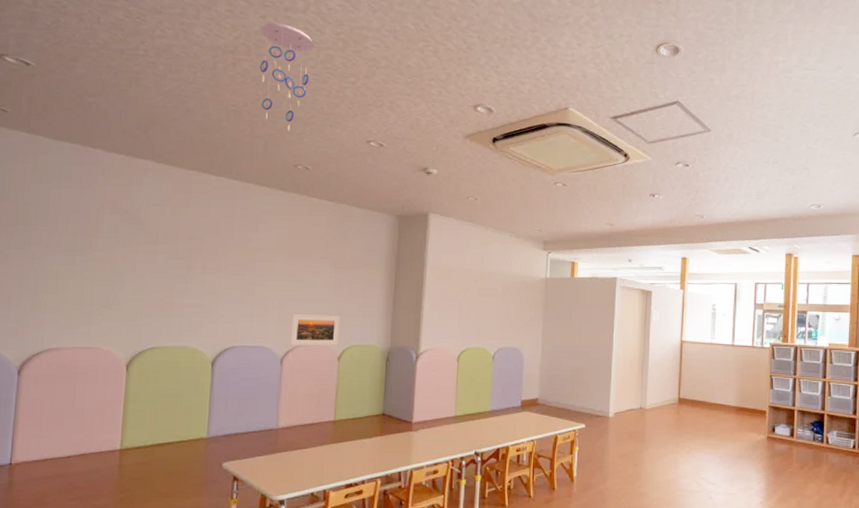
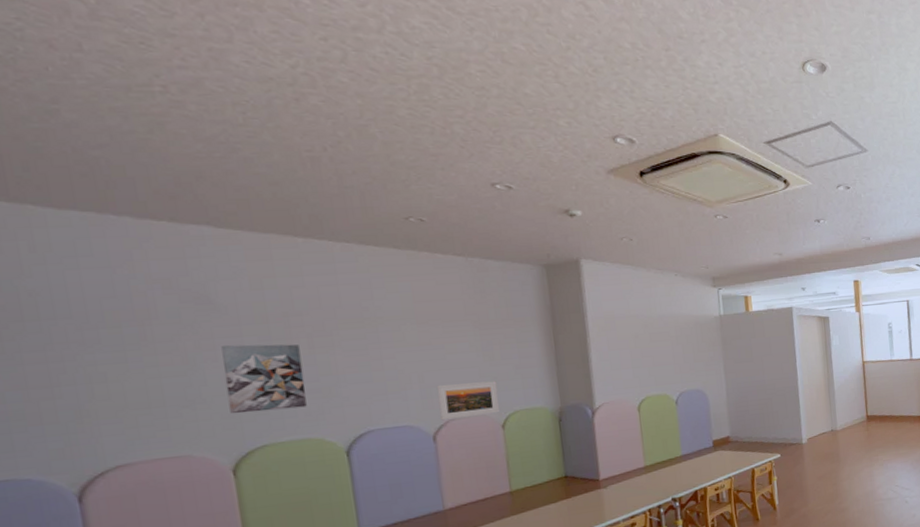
wall art: none [135,260,195,319] -> present [221,344,307,414]
ceiling mobile: present [259,22,315,131] -> none [324,46,403,178]

